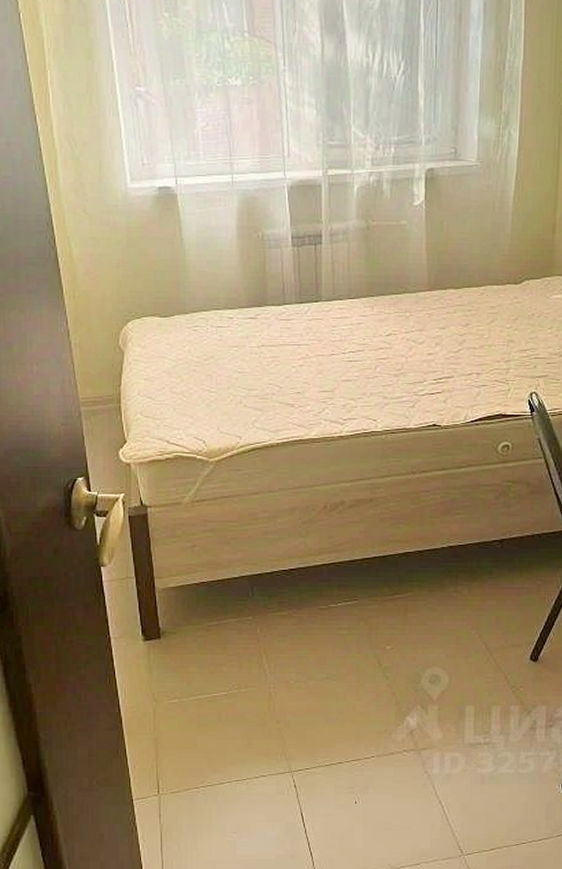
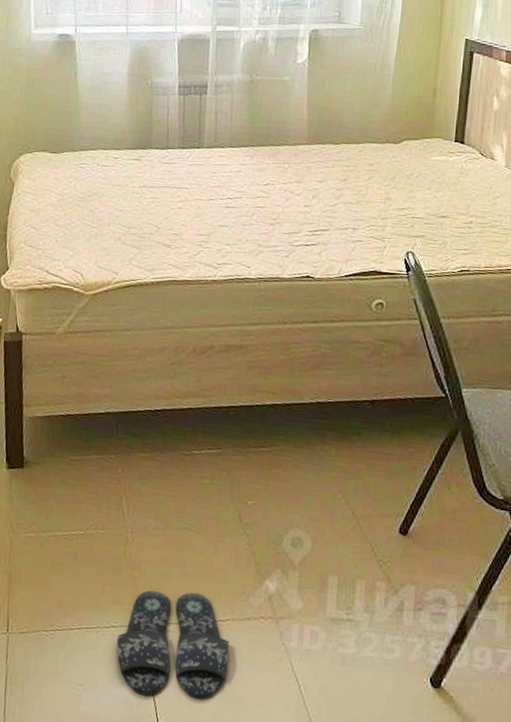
slippers: none [266,736,375,834] -> present [116,590,229,700]

